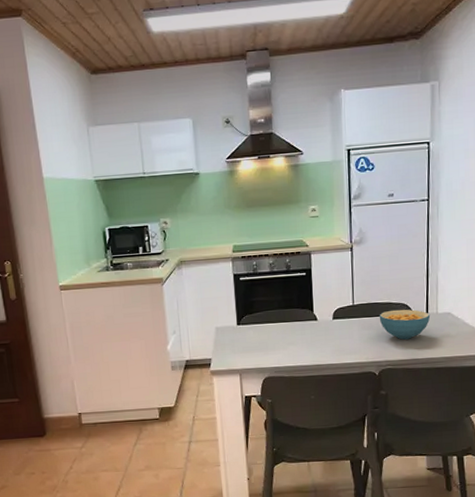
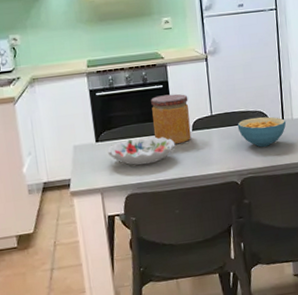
decorative bowl: none [248,323,315,350] -> present [108,137,176,166]
jar: none [293,282,331,332] -> present [151,93,191,145]

